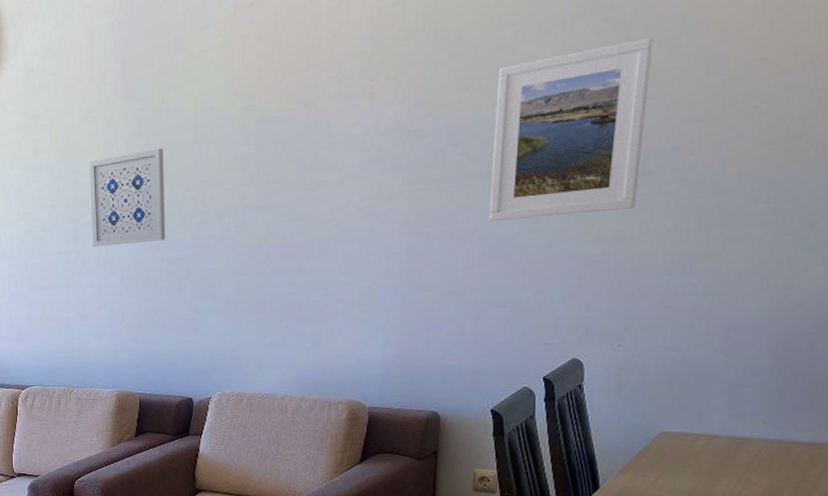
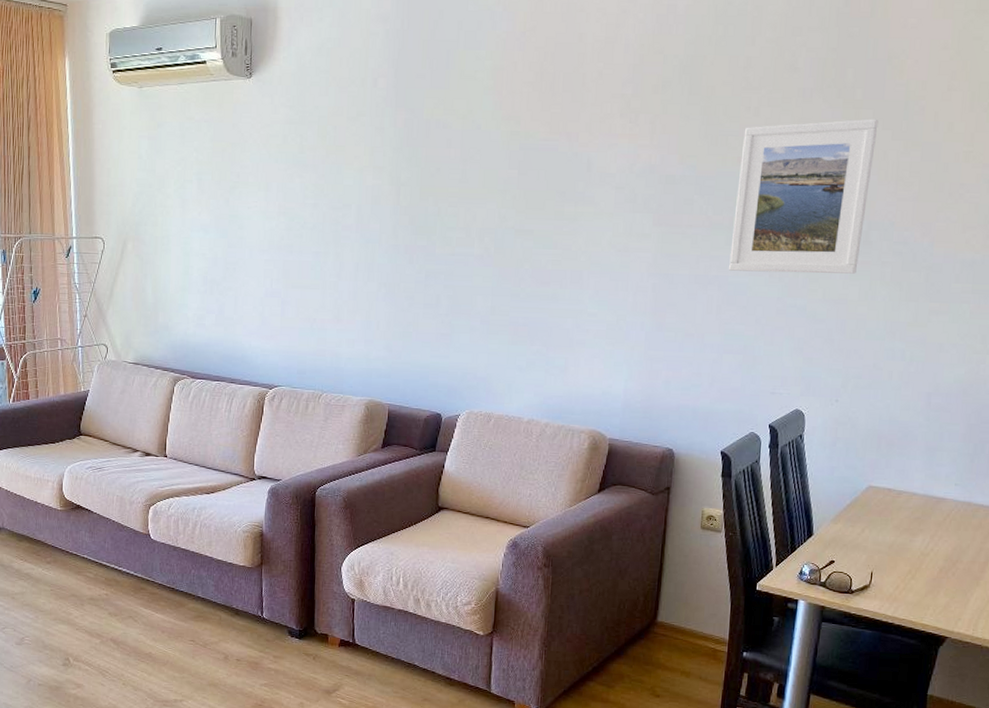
wall art: present [89,148,165,247] -> none [352,160,430,253]

